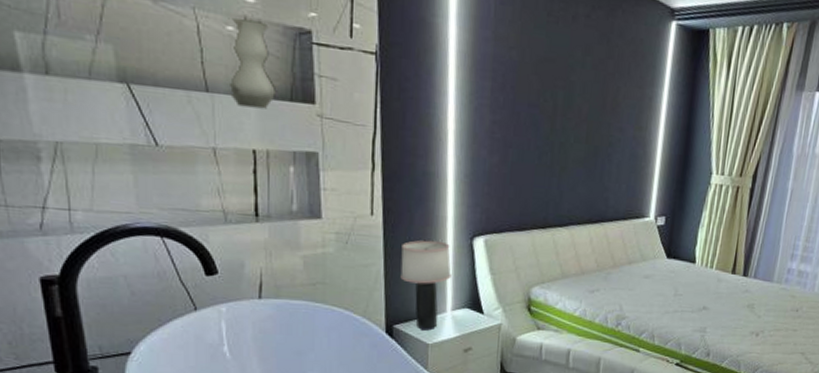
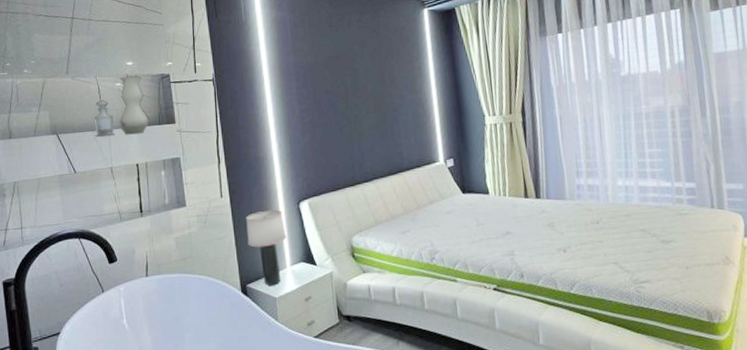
perfume bottle: none [189,47,223,104] -> present [94,100,116,138]

